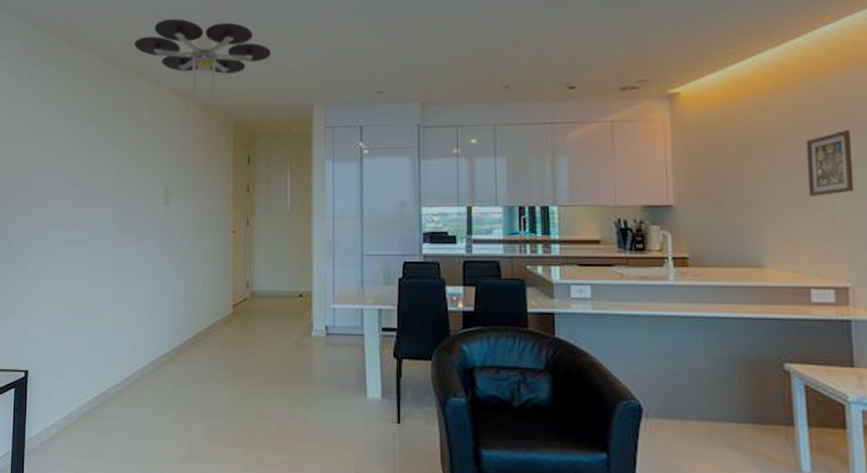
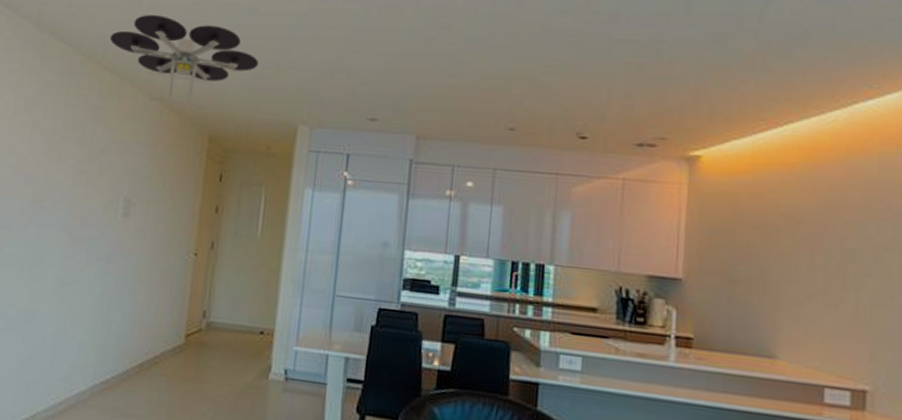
picture frame: present [805,130,855,196] -> none [831,217,885,287]

